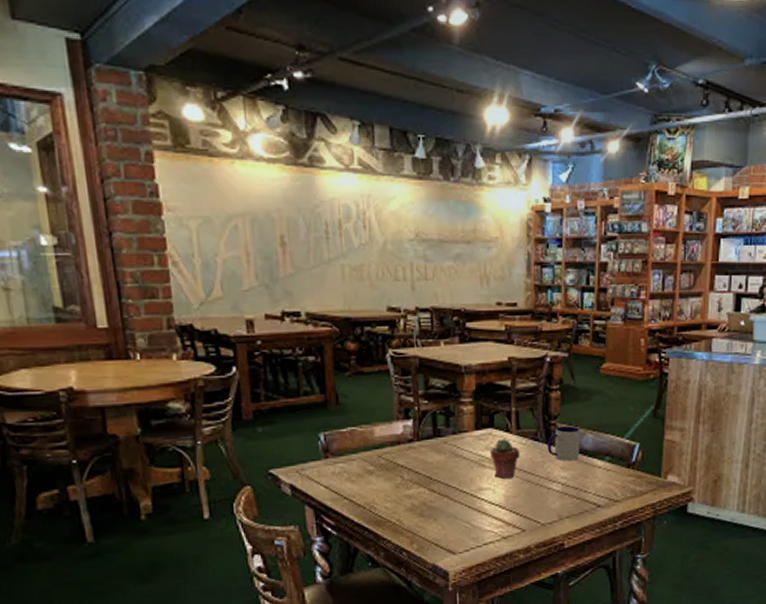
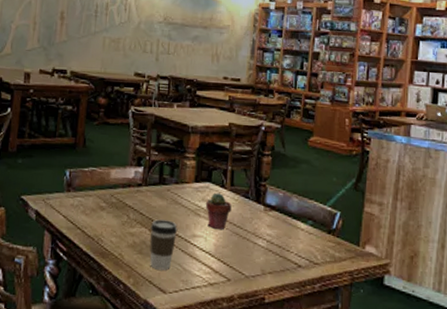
coffee cup: none [429,476,462,531] -> present [150,219,178,270]
mug: present [547,426,580,461] -> none [256,188,287,221]

